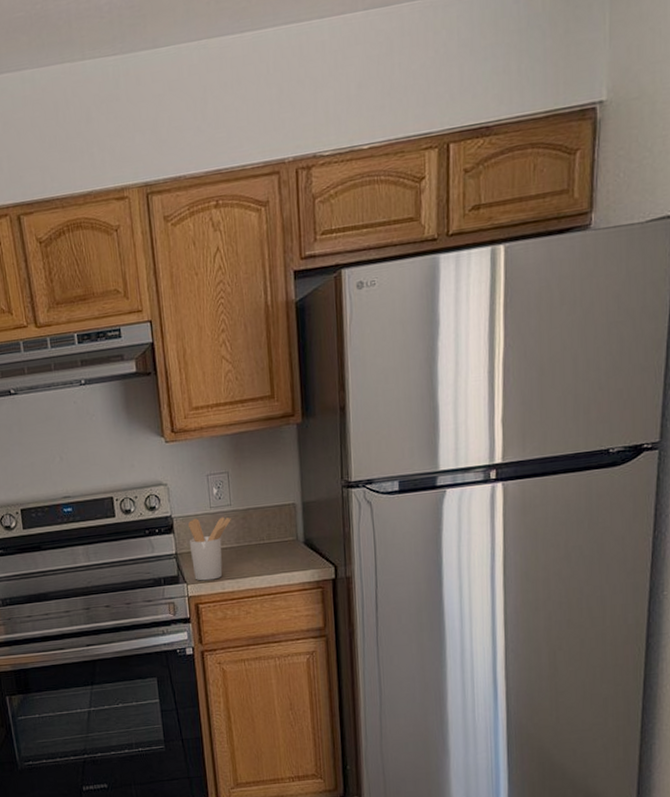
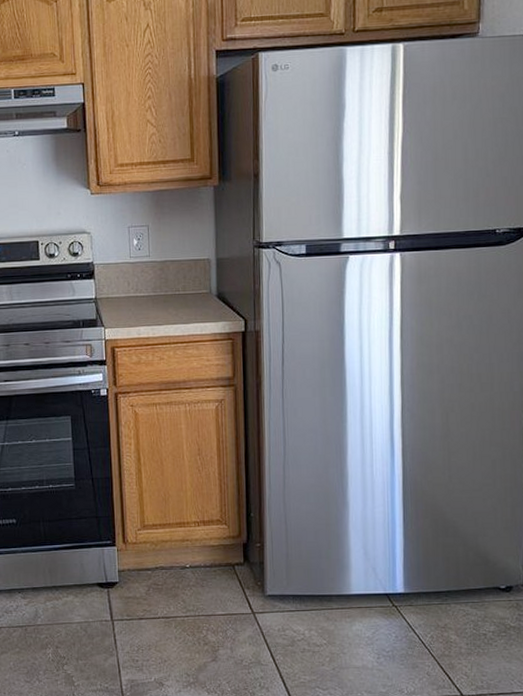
utensil holder: present [188,517,231,581] -> none [108,267,149,326]

